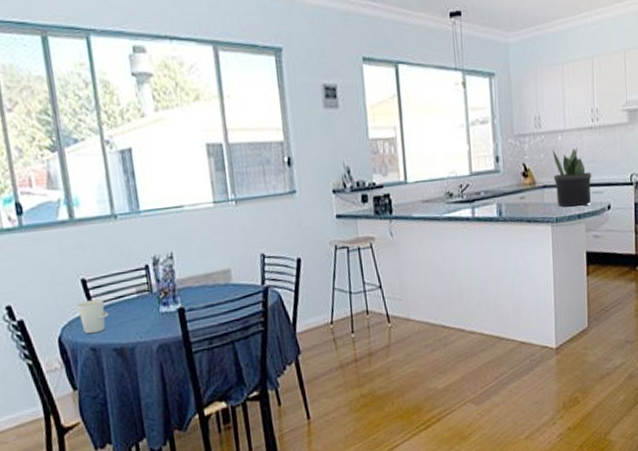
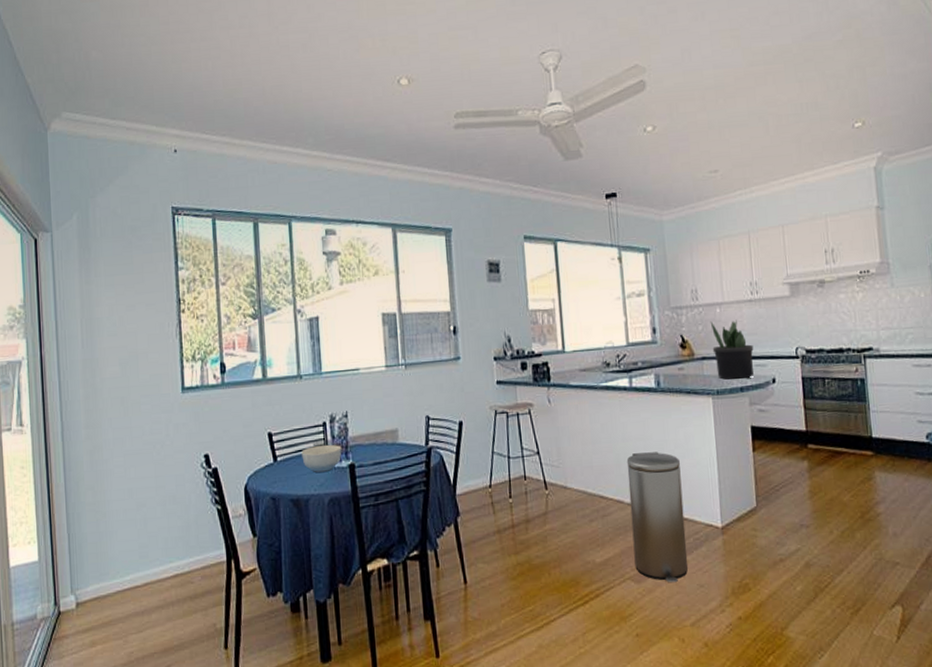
cup: present [77,299,110,334] -> none [262,451,290,484]
bowl: none [122,288,169,320] -> present [301,444,342,473]
pedal bin: none [468,280,524,403] -> present [626,452,688,583]

